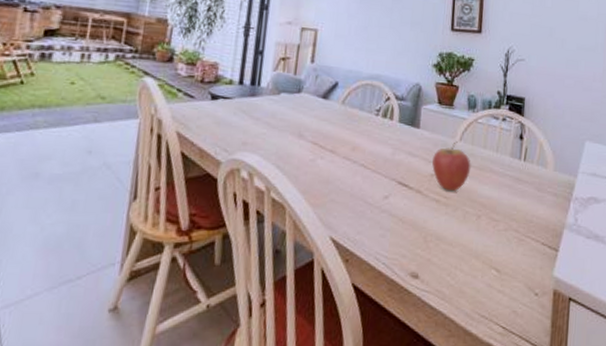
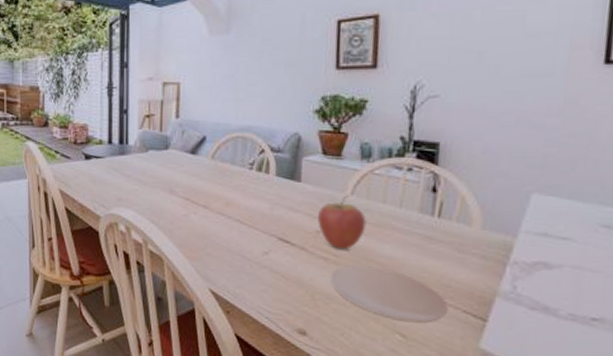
plate: none [440,206,531,258] -> present [330,265,449,324]

